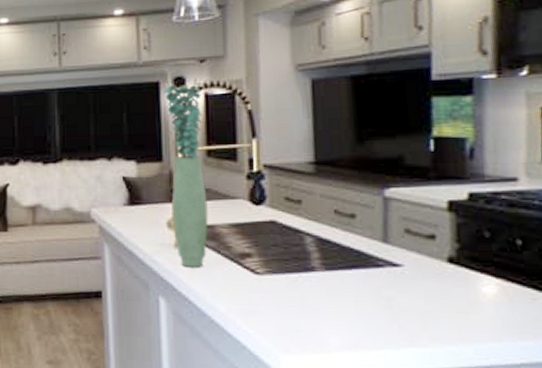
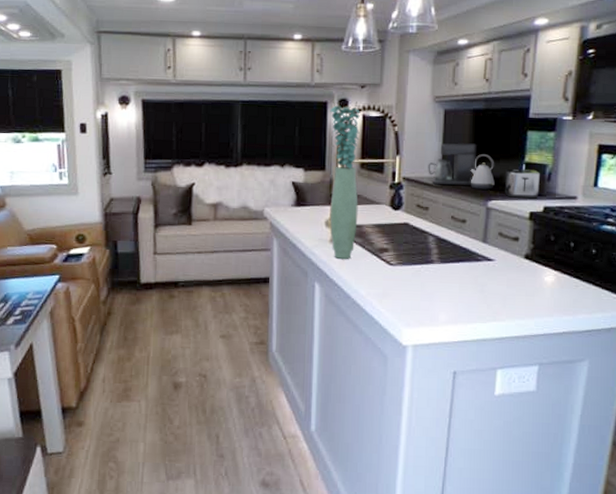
coffee maker: none [295,116,363,172] -> present [428,142,478,186]
kettle: none [354,130,392,175] -> present [470,154,495,190]
toaster: none [405,145,459,185] -> present [504,168,541,199]

